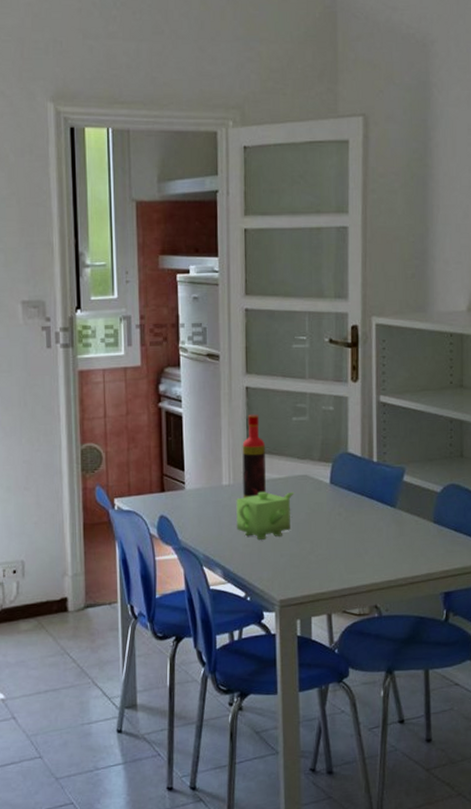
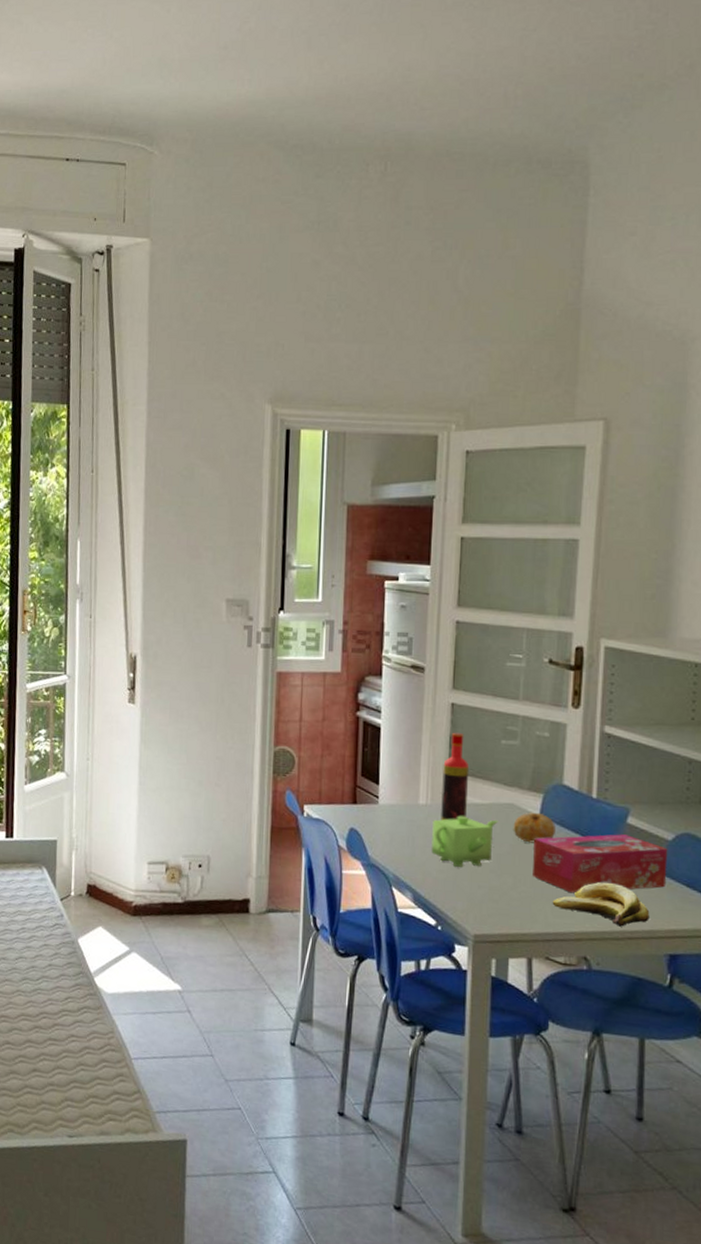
fruit: none [307,480,344,509] -> present [513,812,555,843]
tissue box: none [327,491,438,550] -> present [533,834,668,894]
banana: none [345,536,427,574] -> present [552,882,650,927]

